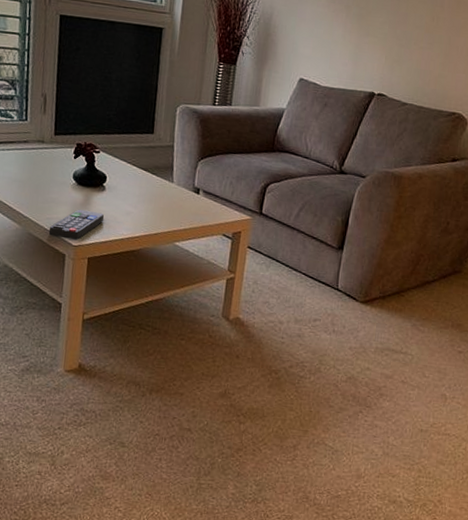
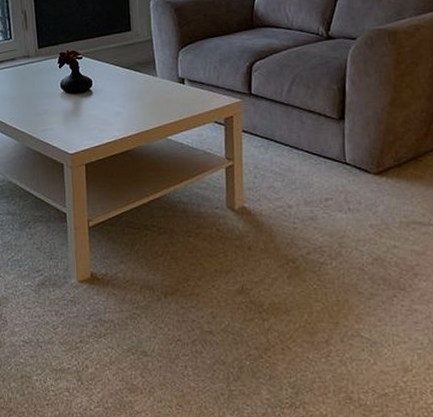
remote control: present [48,209,105,240] -> none [45,116,96,148]

